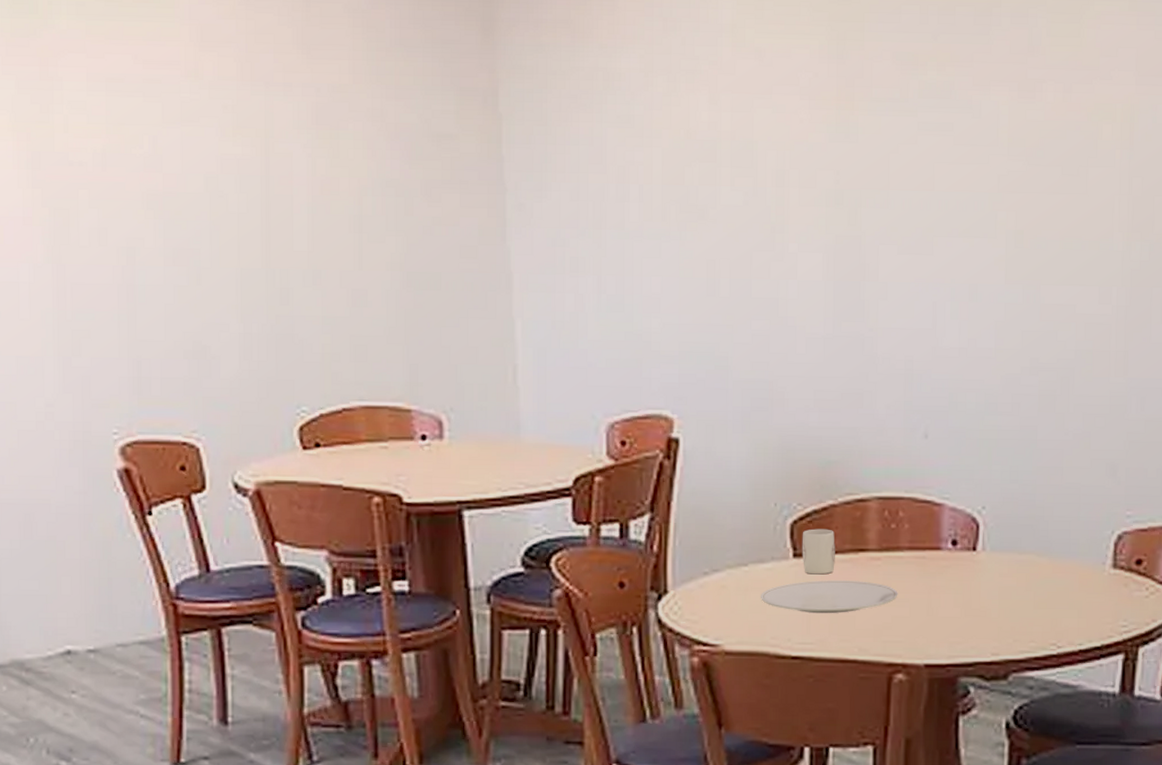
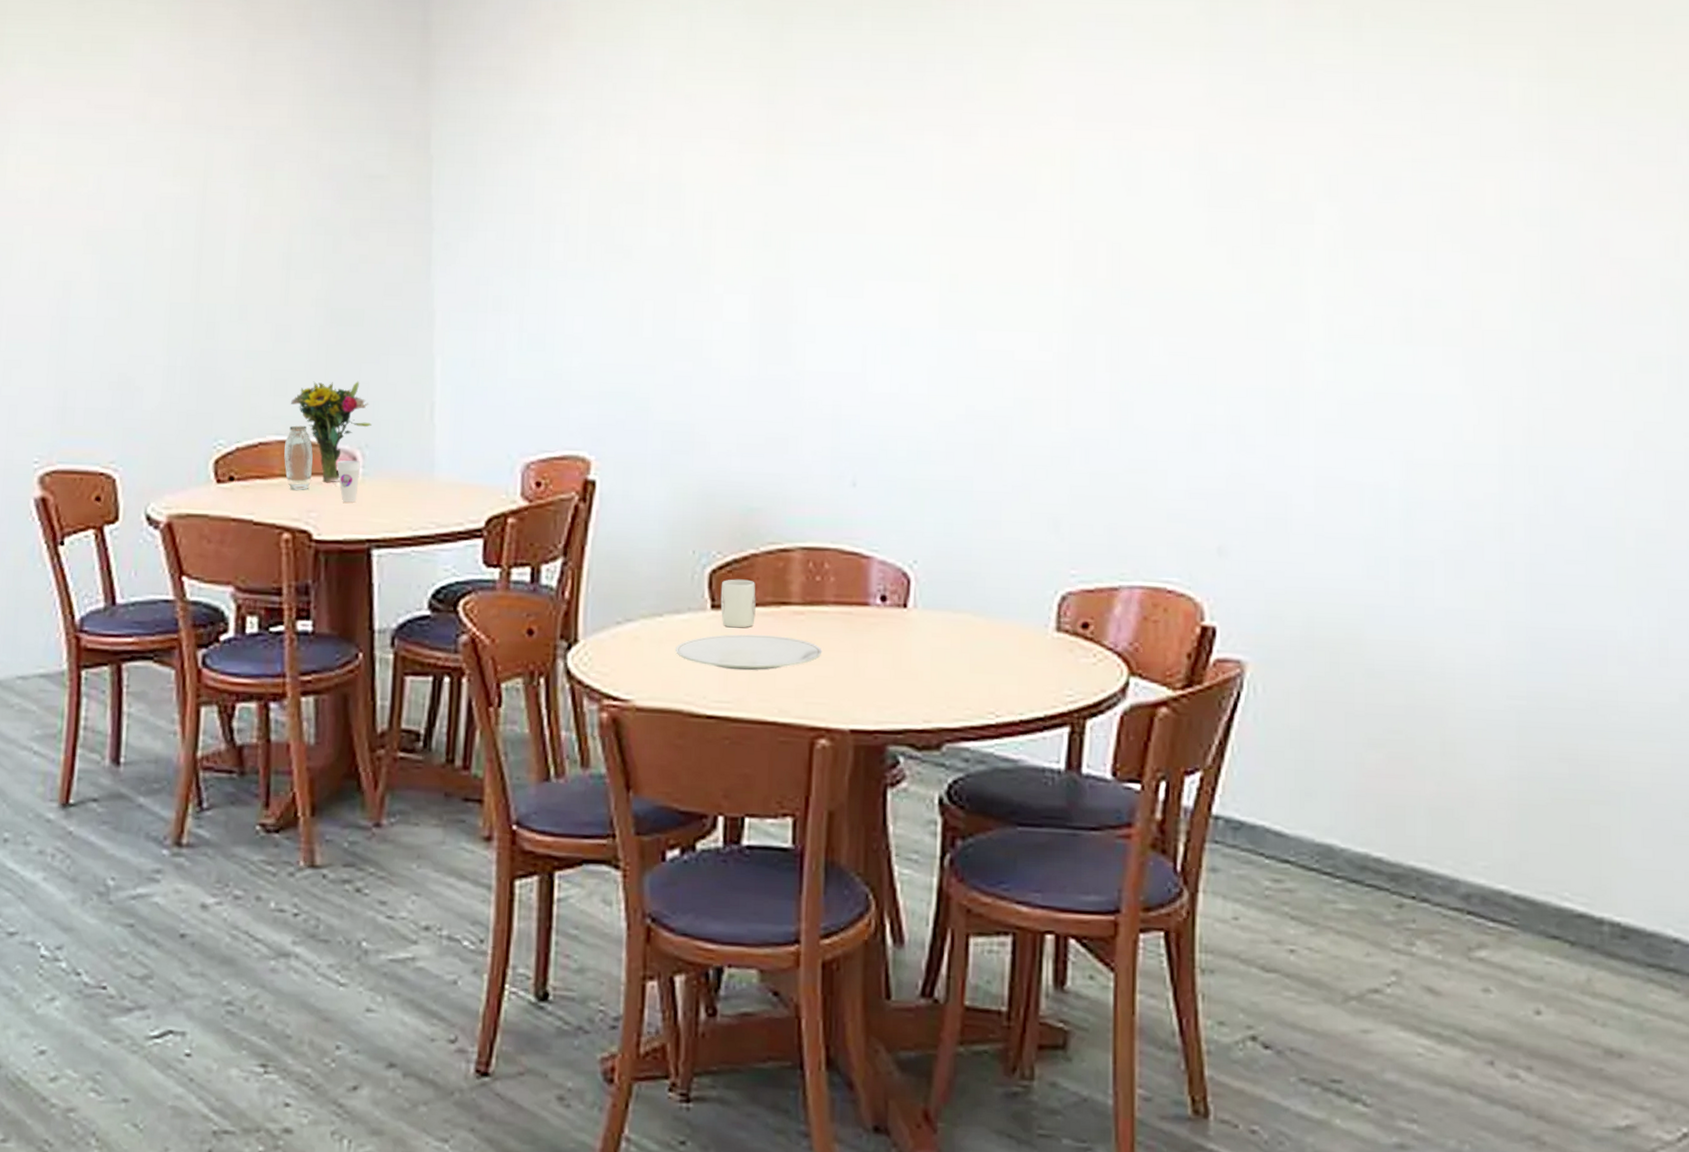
vase: none [369,390,399,456] -> present [284,425,314,491]
bouquet: none [372,345,455,447] -> present [291,380,372,483]
cup: none [423,423,446,466] -> present [337,460,360,503]

